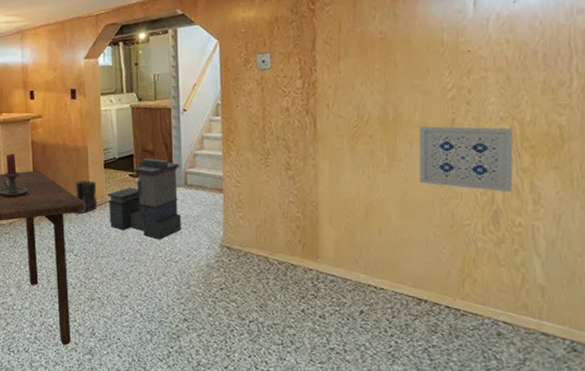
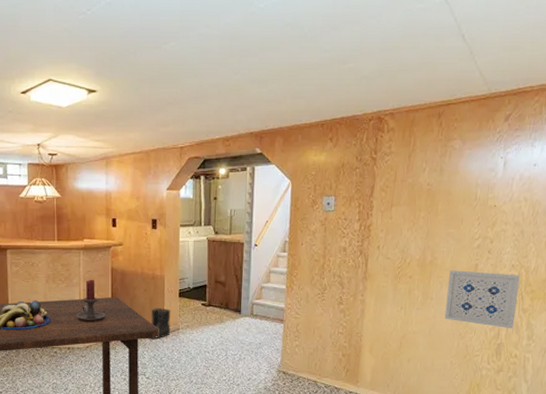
storage bin: present [107,158,181,240] -> none [180,288,247,365]

